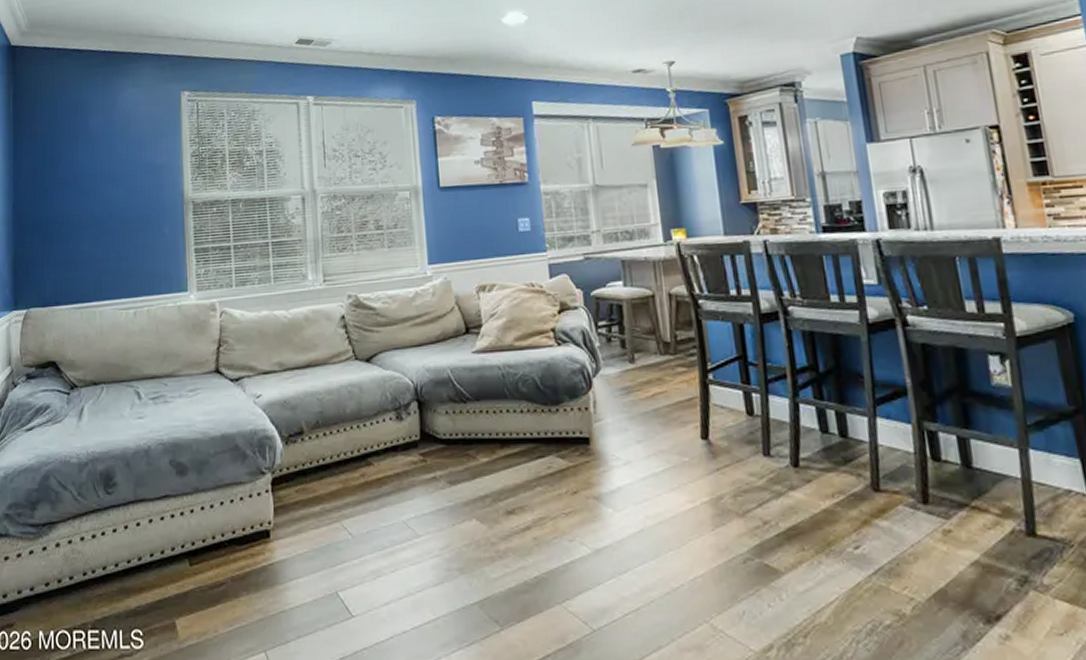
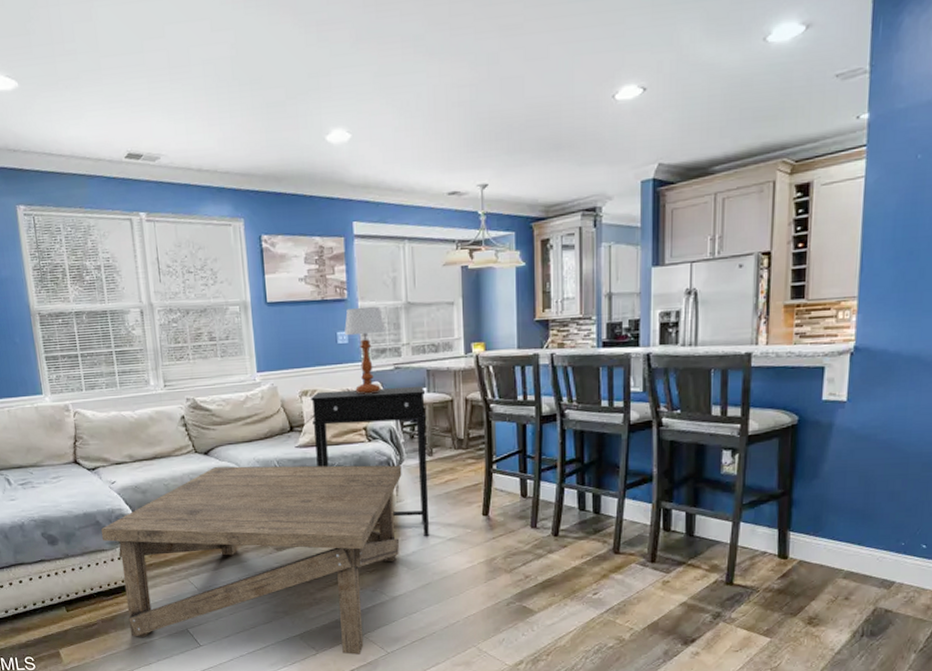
coffee table: none [241,374,601,632] -> present [101,465,402,655]
side table: none [489,279,637,466] -> present [311,386,429,536]
table lamp: none [525,190,572,289] -> present [344,306,385,395]

